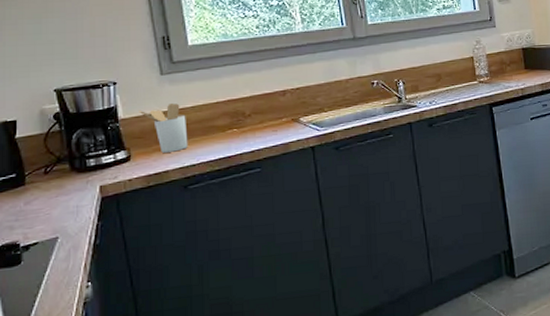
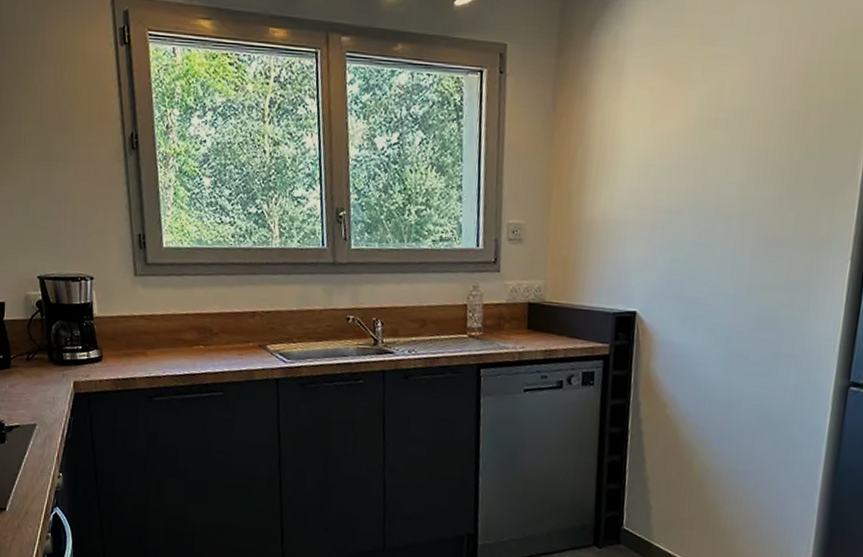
utensil holder: present [139,103,188,153] -> none [112,308,156,360]

